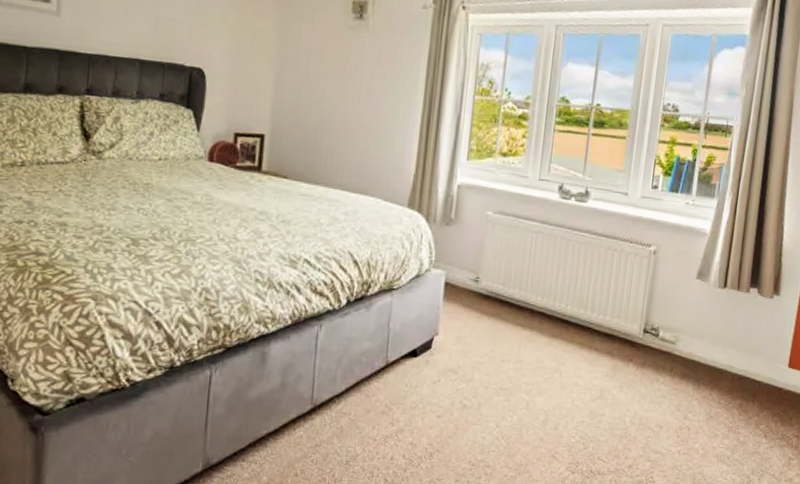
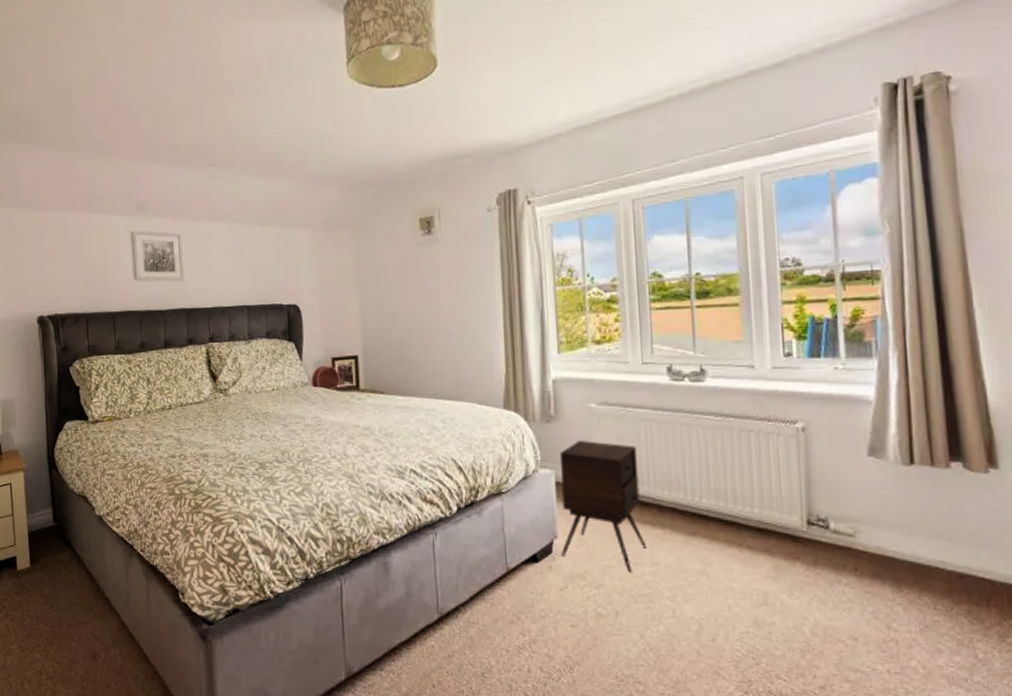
side table: none [439,245,522,370] -> present [559,441,646,574]

